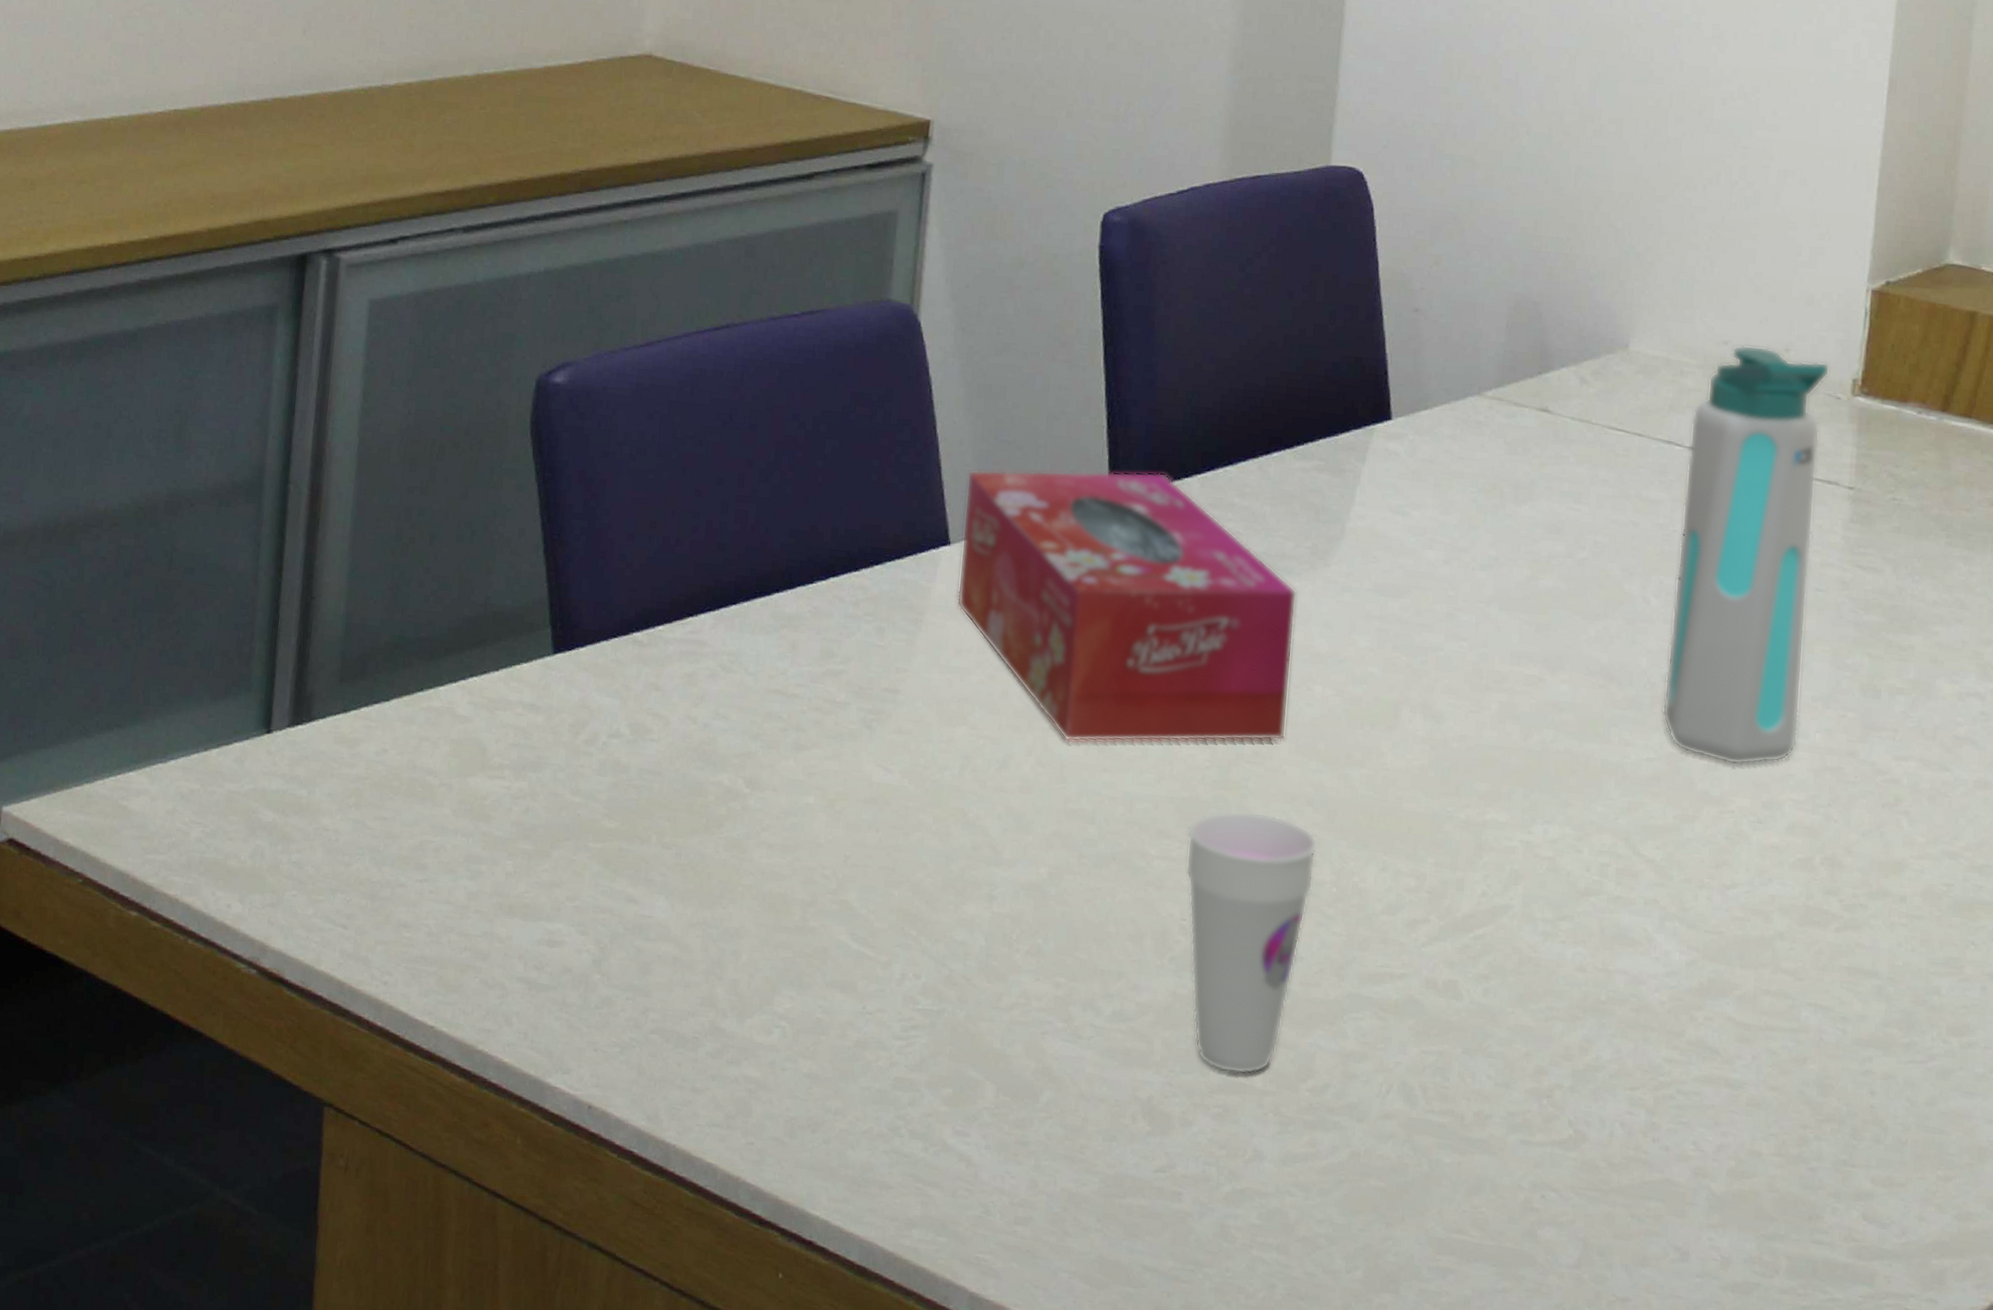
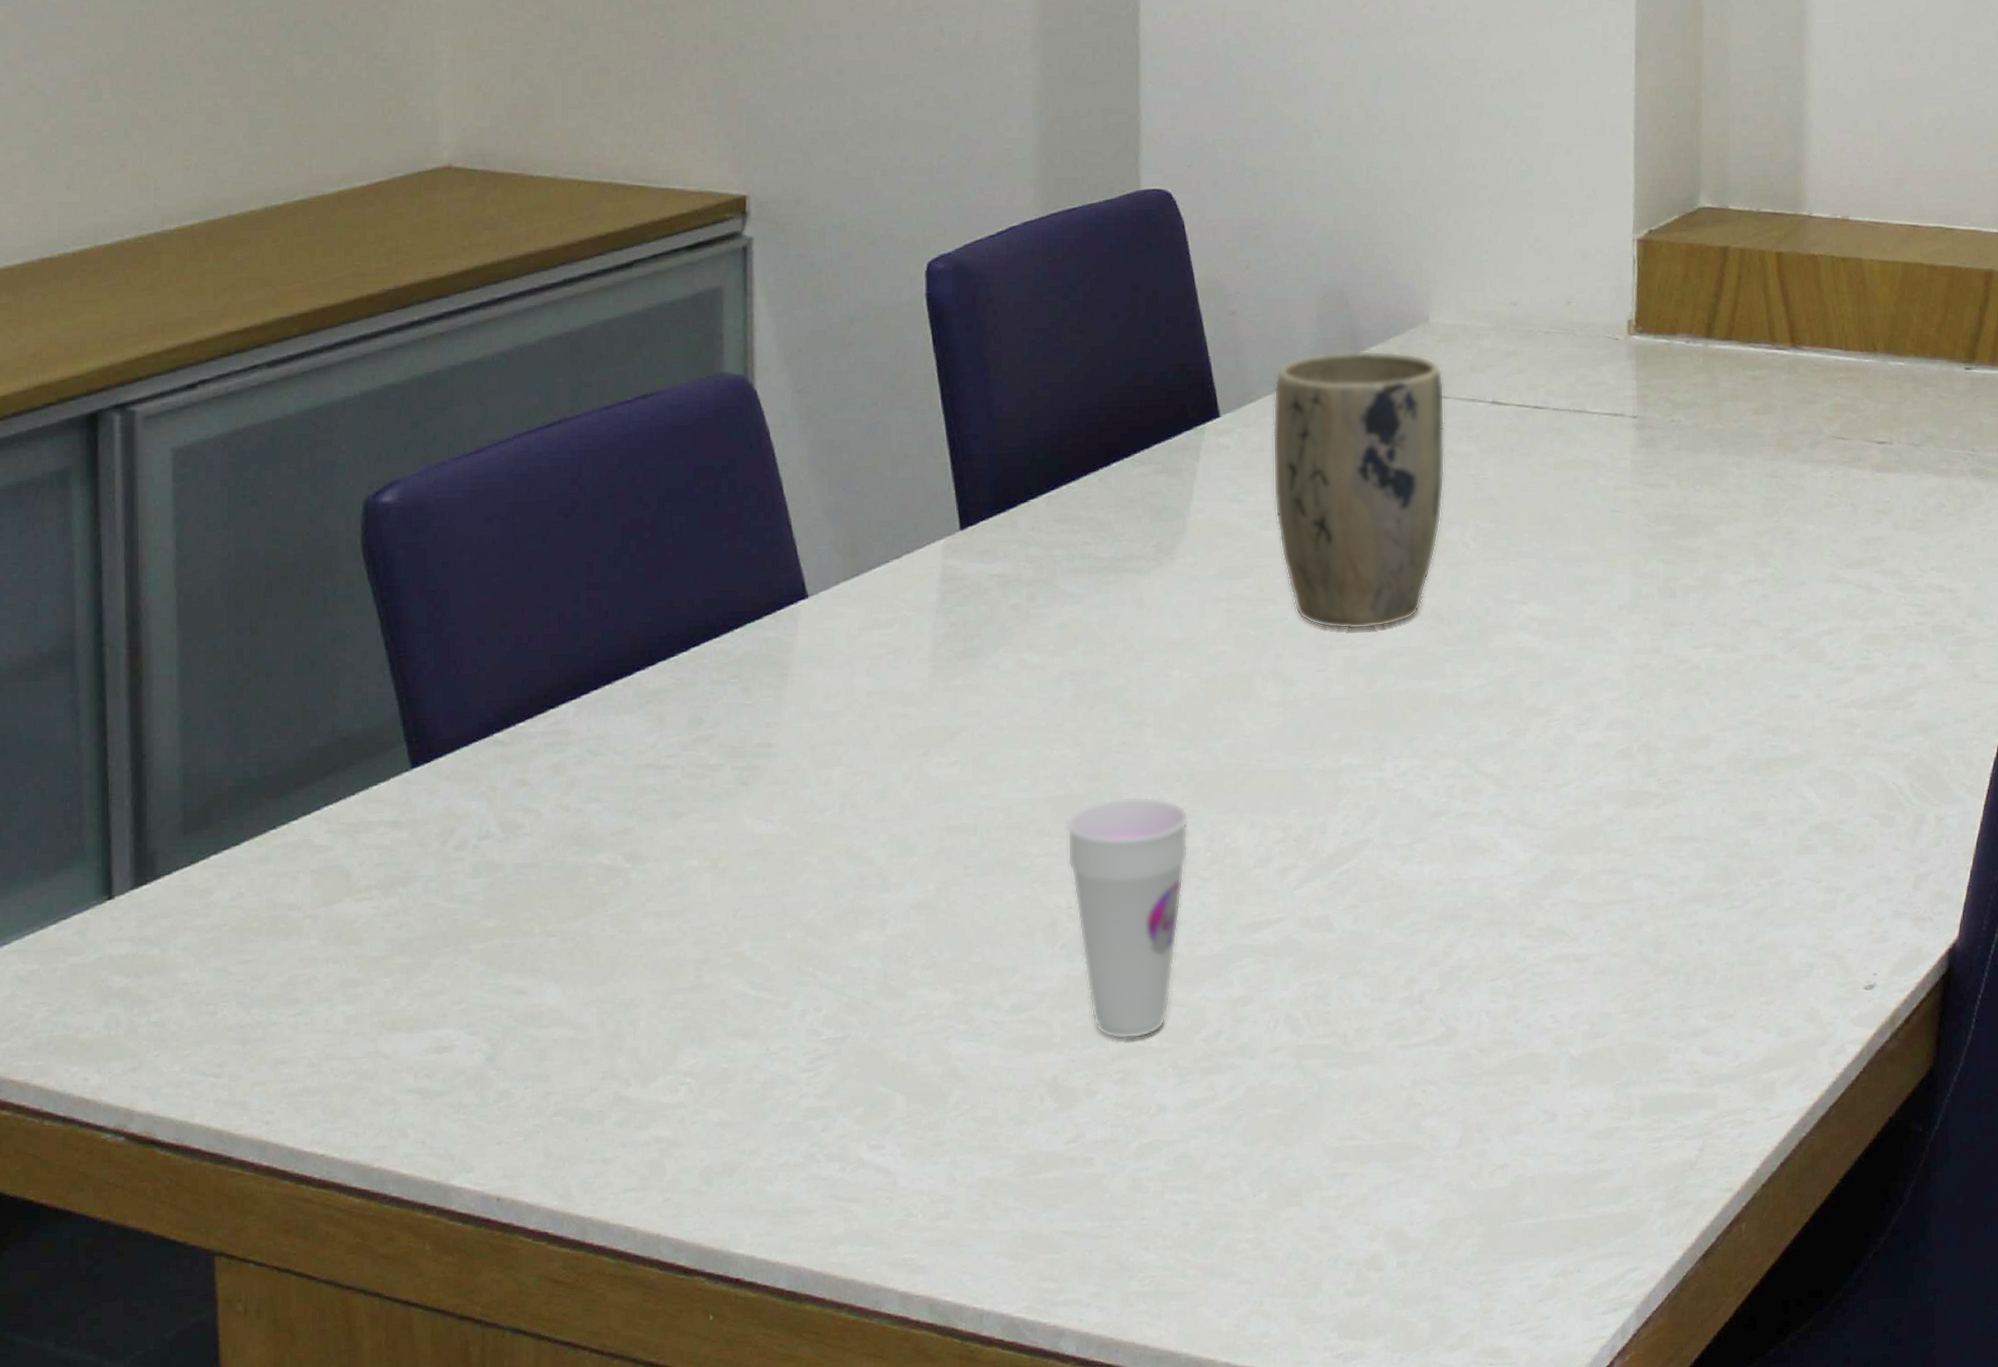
tissue box: present [957,470,1297,742] -> none [819,498,1150,763]
plant pot: none [1440,366,1639,676] -> present [1272,350,1445,630]
water bottle: present [1662,345,1830,766] -> none [1488,303,1609,678]

